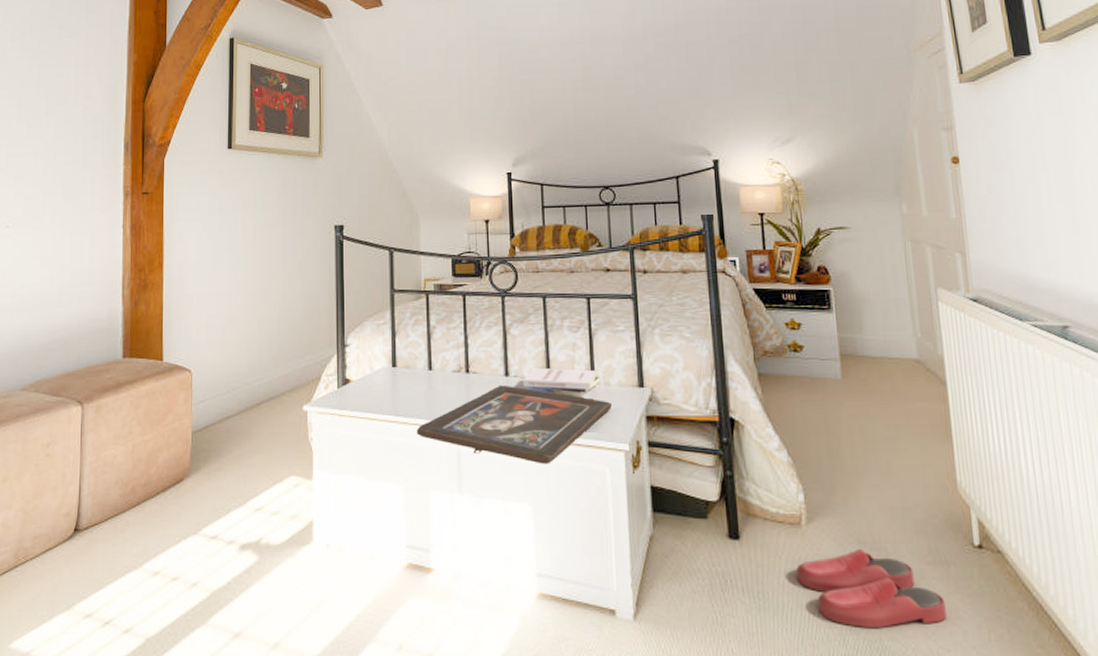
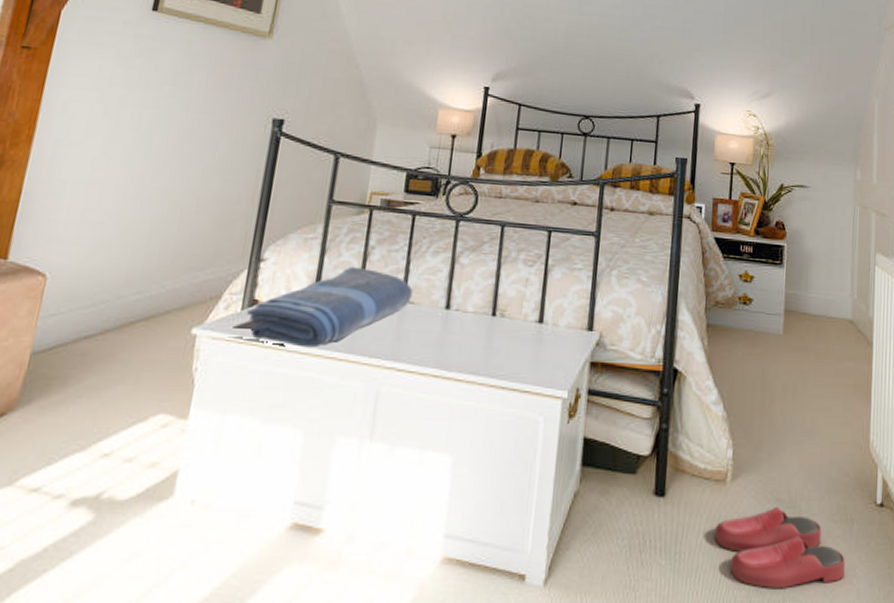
towel: none [343,345,474,417] -> present [247,266,413,348]
religious icon: present [416,384,612,464] -> none [329,318,557,410]
books: present [523,367,601,397] -> none [464,301,549,338]

